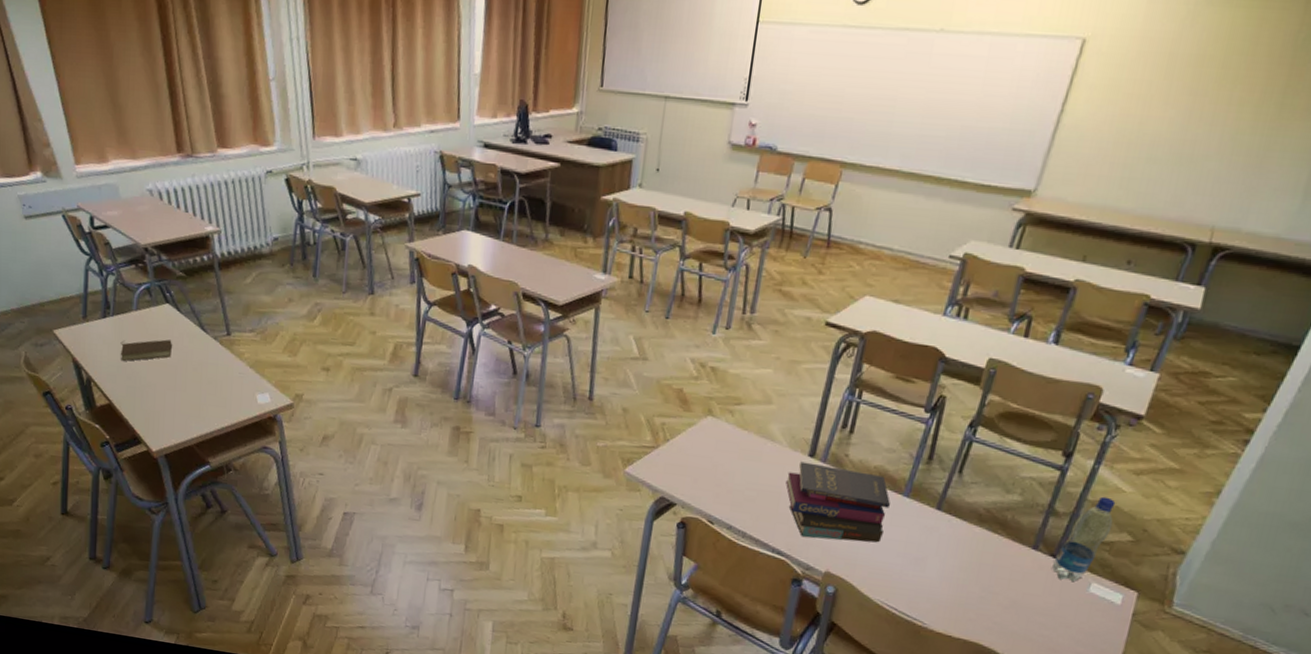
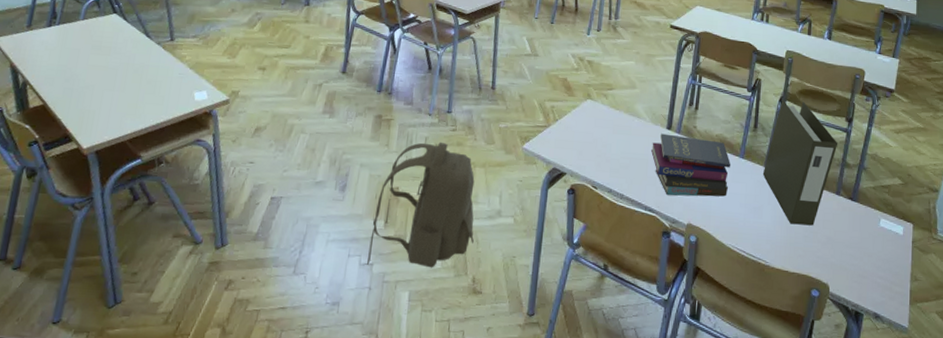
book: present [120,339,172,361] -> none [61,45,116,65]
backpack: none [447,460,567,599] -> present [367,141,475,268]
binder: none [932,423,1047,585] -> present [762,99,838,226]
bottle: present [1051,496,1116,583] -> none [851,151,888,219]

